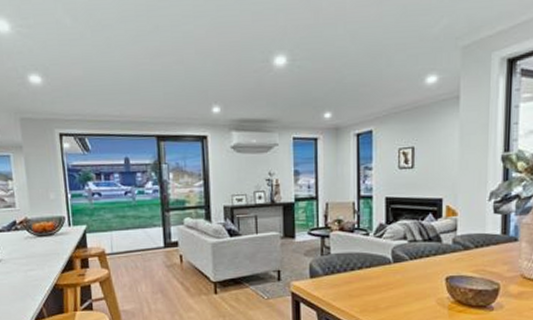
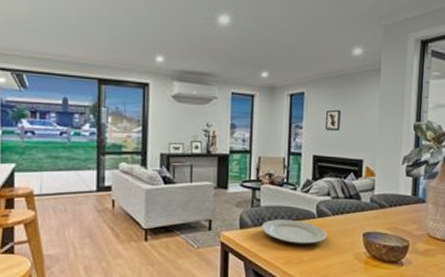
plate: none [333,266,404,291] -> present [262,219,327,244]

